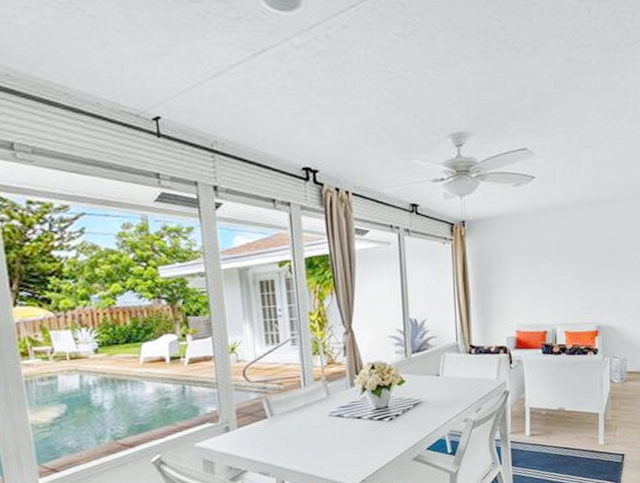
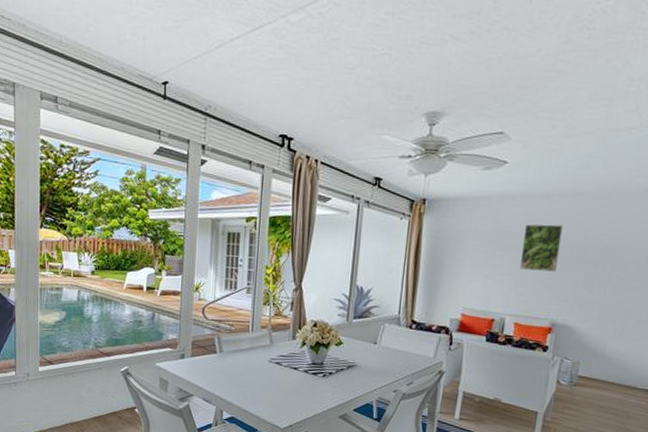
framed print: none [559,232,594,279] -> present [520,224,564,272]

